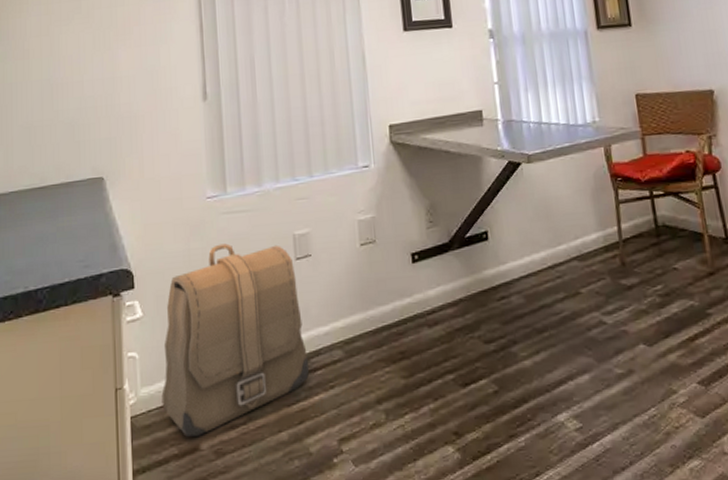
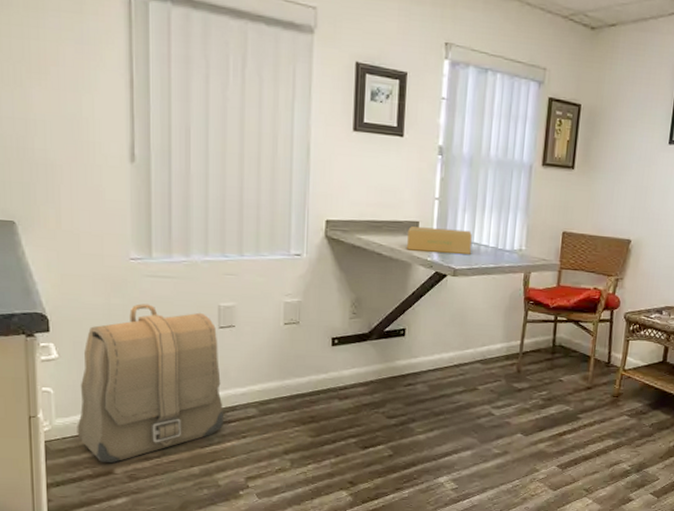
box: none [472,110,542,143] -> present [407,226,472,254]

